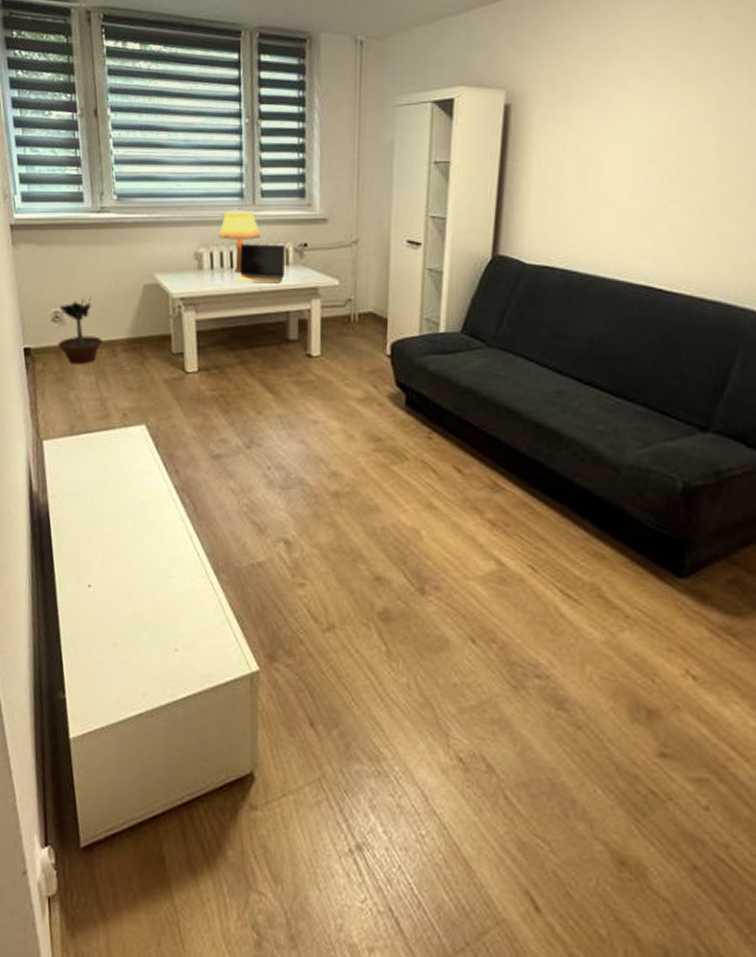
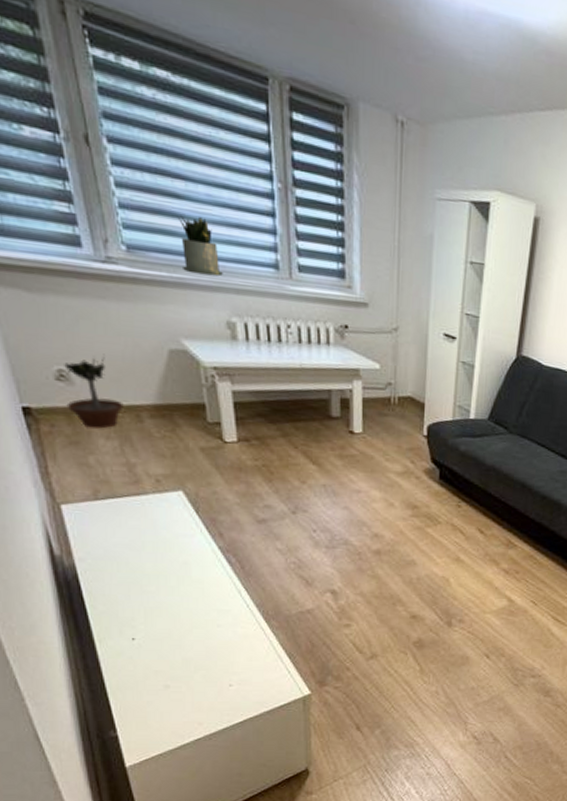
planter: none [159,160,194,212] -> present [177,215,223,277]
table lamp: present [218,208,261,274] -> none [252,280,299,349]
laptop: present [234,244,286,284] -> none [272,318,327,362]

